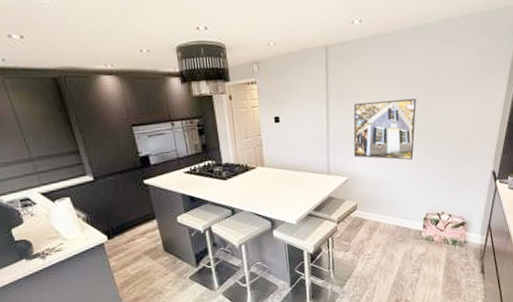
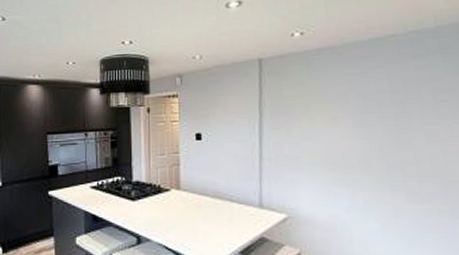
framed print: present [353,98,417,160] -> none [294,120,384,200]

